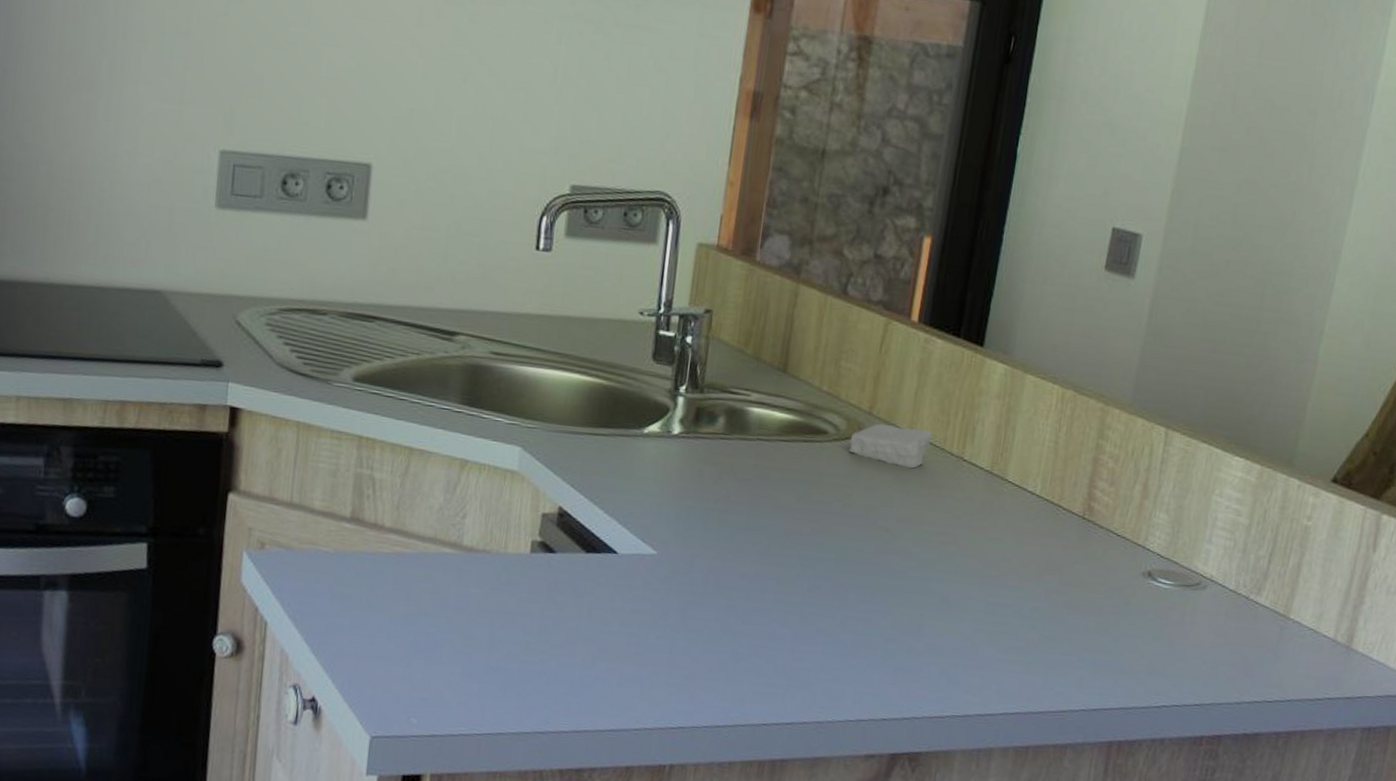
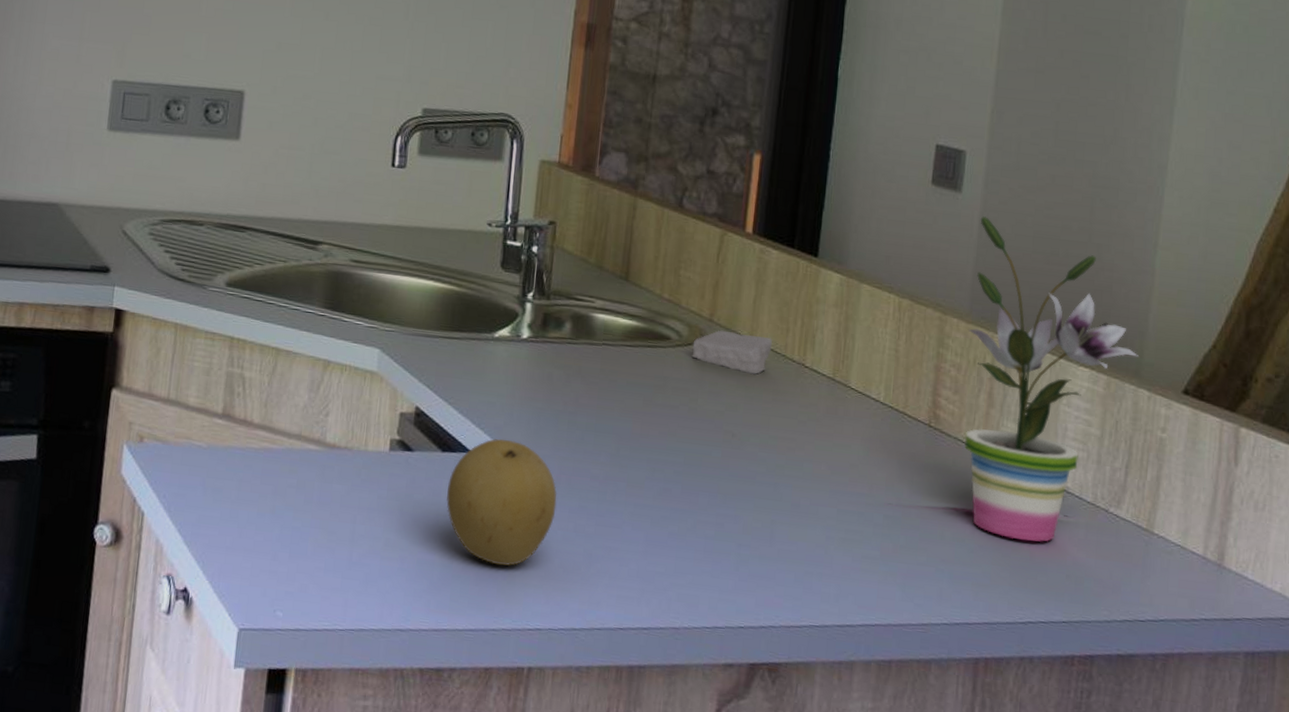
fruit: none [590,539,705,666] -> present [446,439,558,566]
potted plant: none [1116,303,1293,629] -> present [964,216,1138,542]

